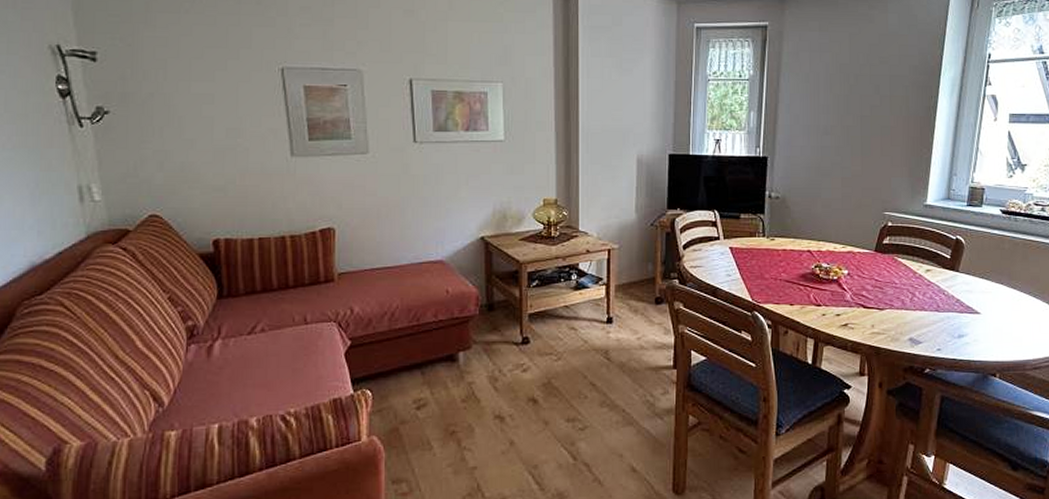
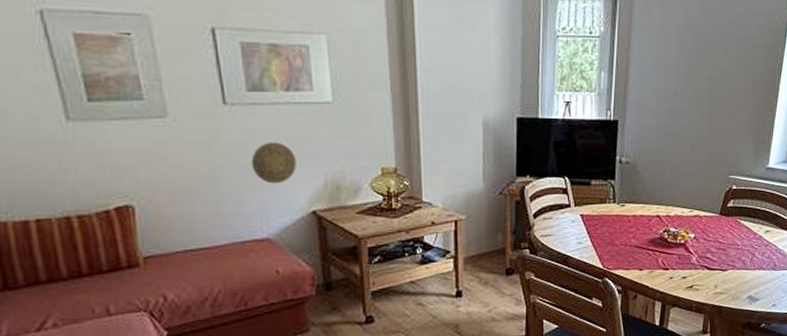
decorative plate: none [433,175,470,212] -> present [251,141,296,184]

